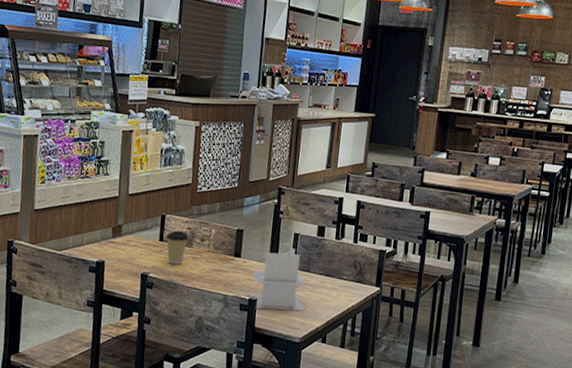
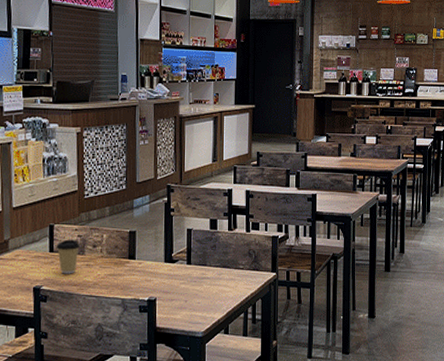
napkin holder: present [247,248,306,311] -> none [146,244,206,309]

